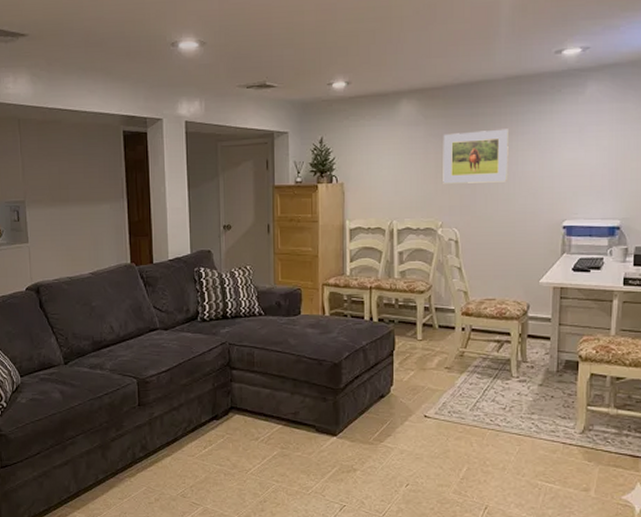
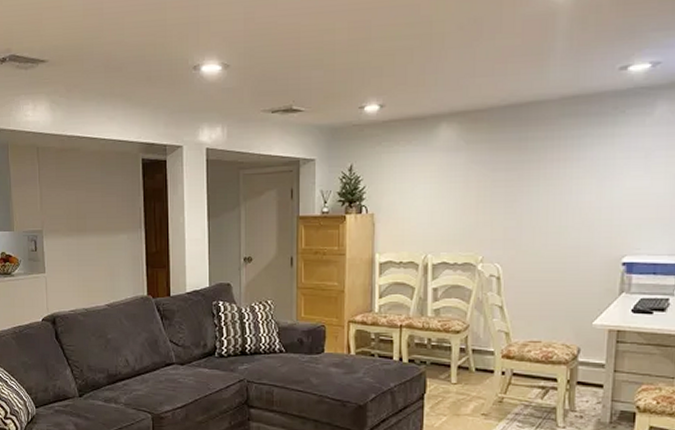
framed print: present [443,129,509,184] -> none [485,154,562,215]

